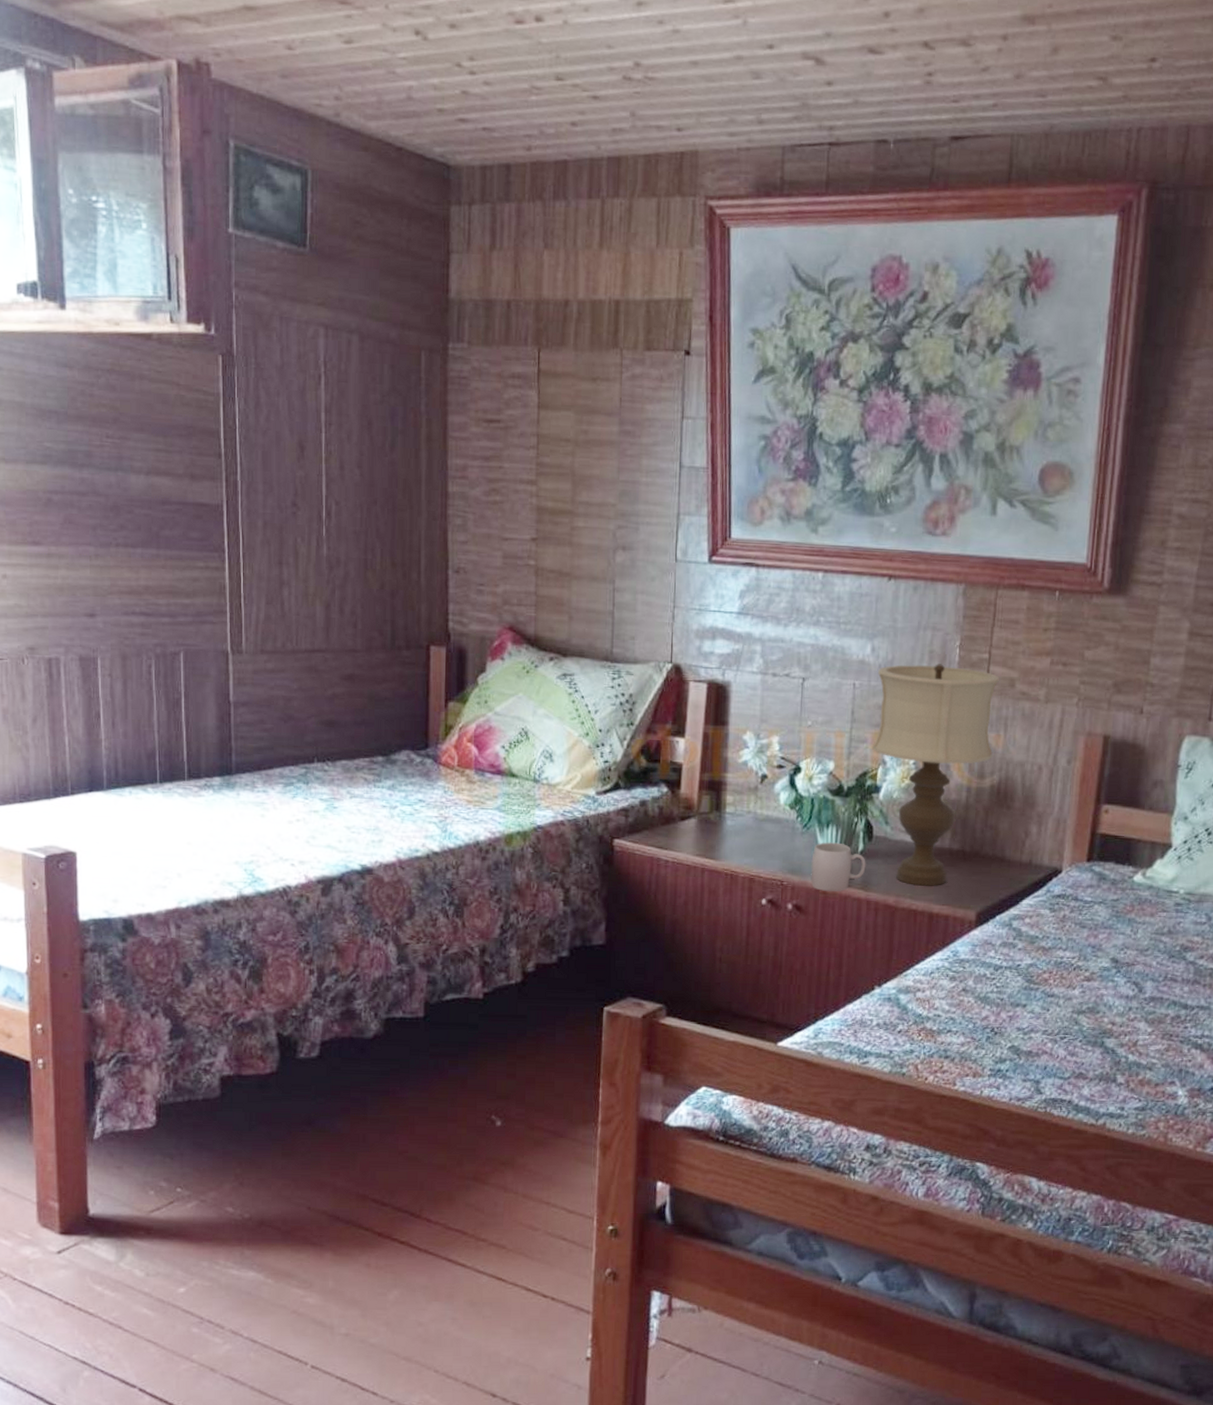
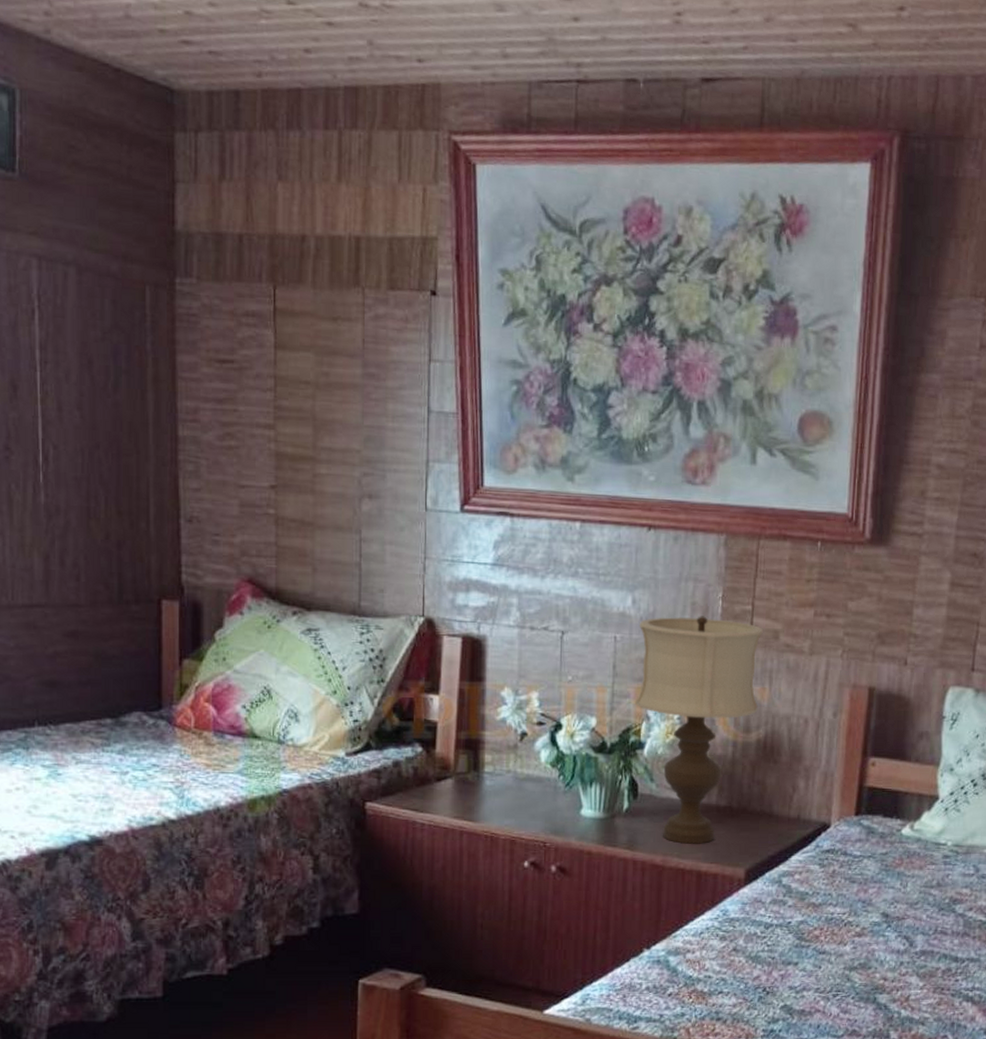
mug: present [811,842,866,893] -> none [574,801,632,853]

